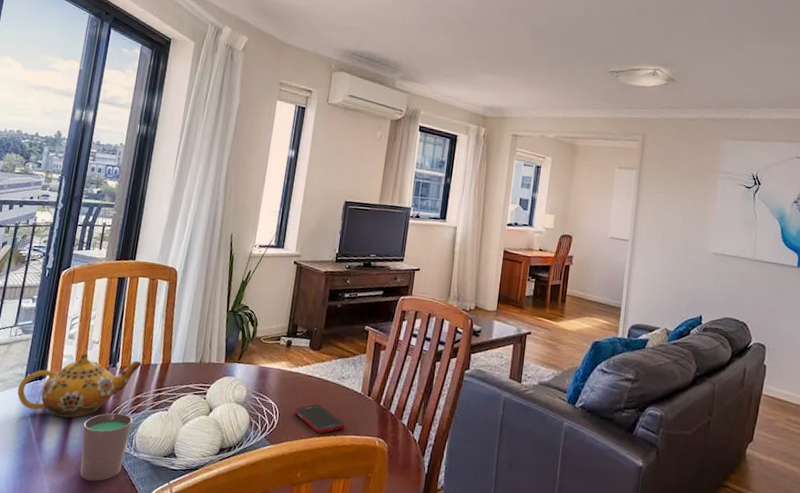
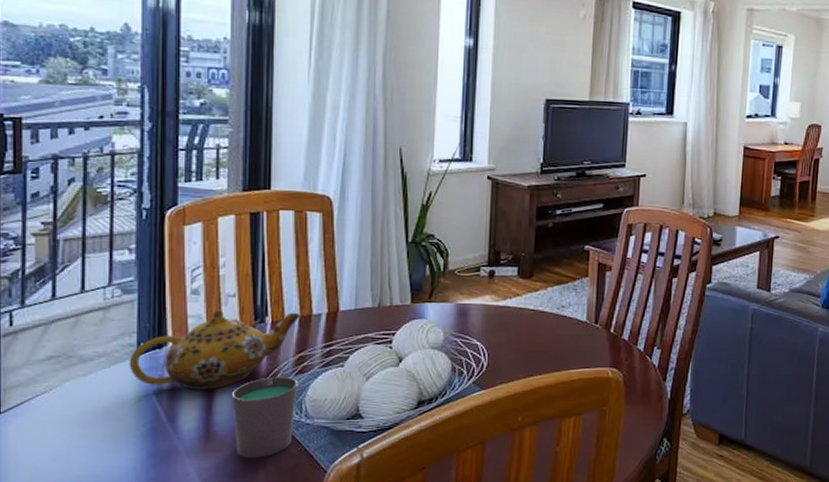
cell phone: present [294,404,345,434] -> none [506,339,570,371]

